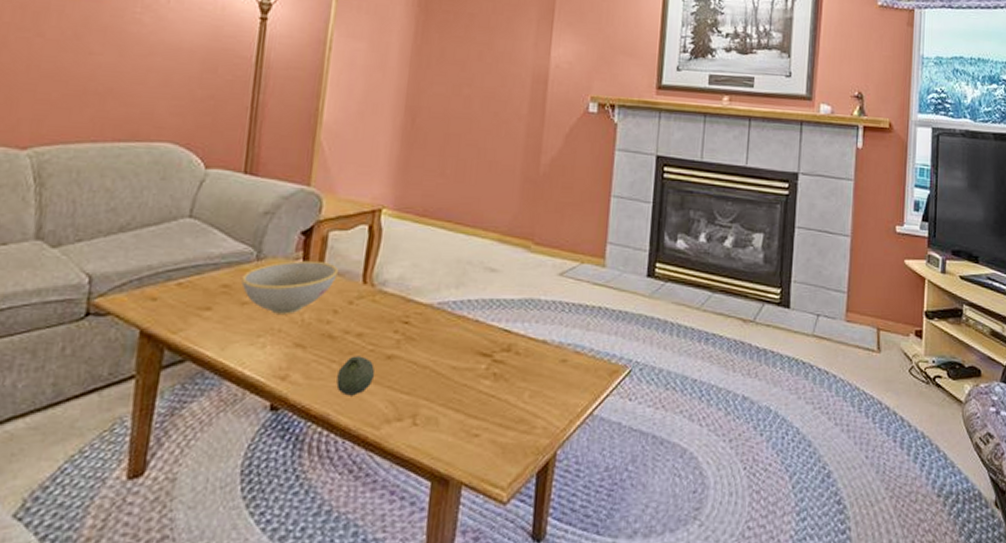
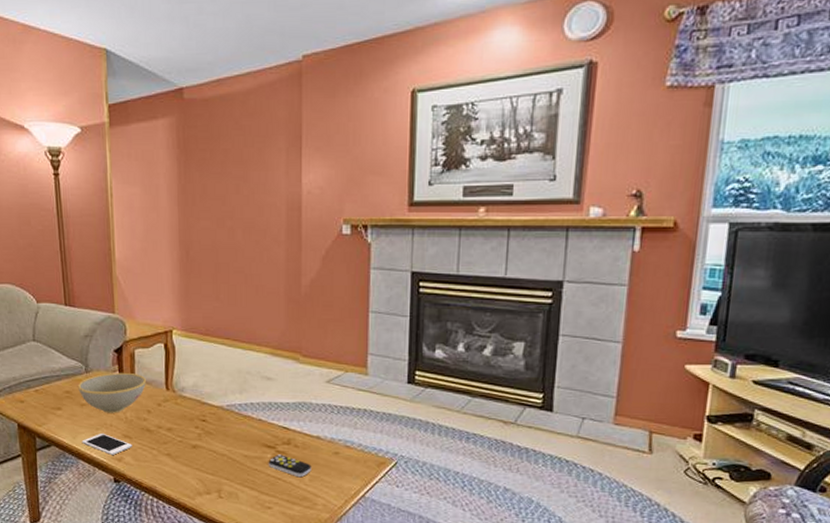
cell phone: none [232,341,305,372] -> present [81,433,132,455]
fruit: present [336,356,375,396] -> none [158,445,186,474]
remote control: none [481,364,534,394] -> present [268,454,311,478]

